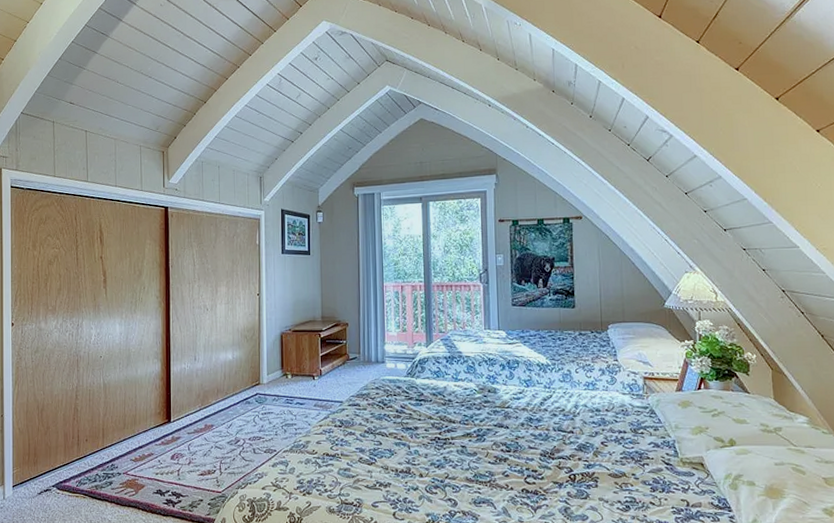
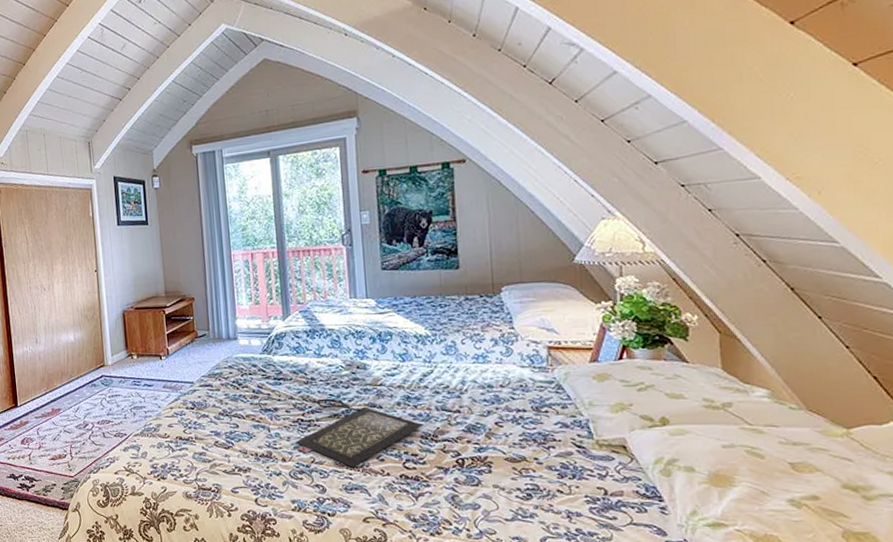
clutch bag: none [432,419,542,483] -> present [296,398,423,468]

